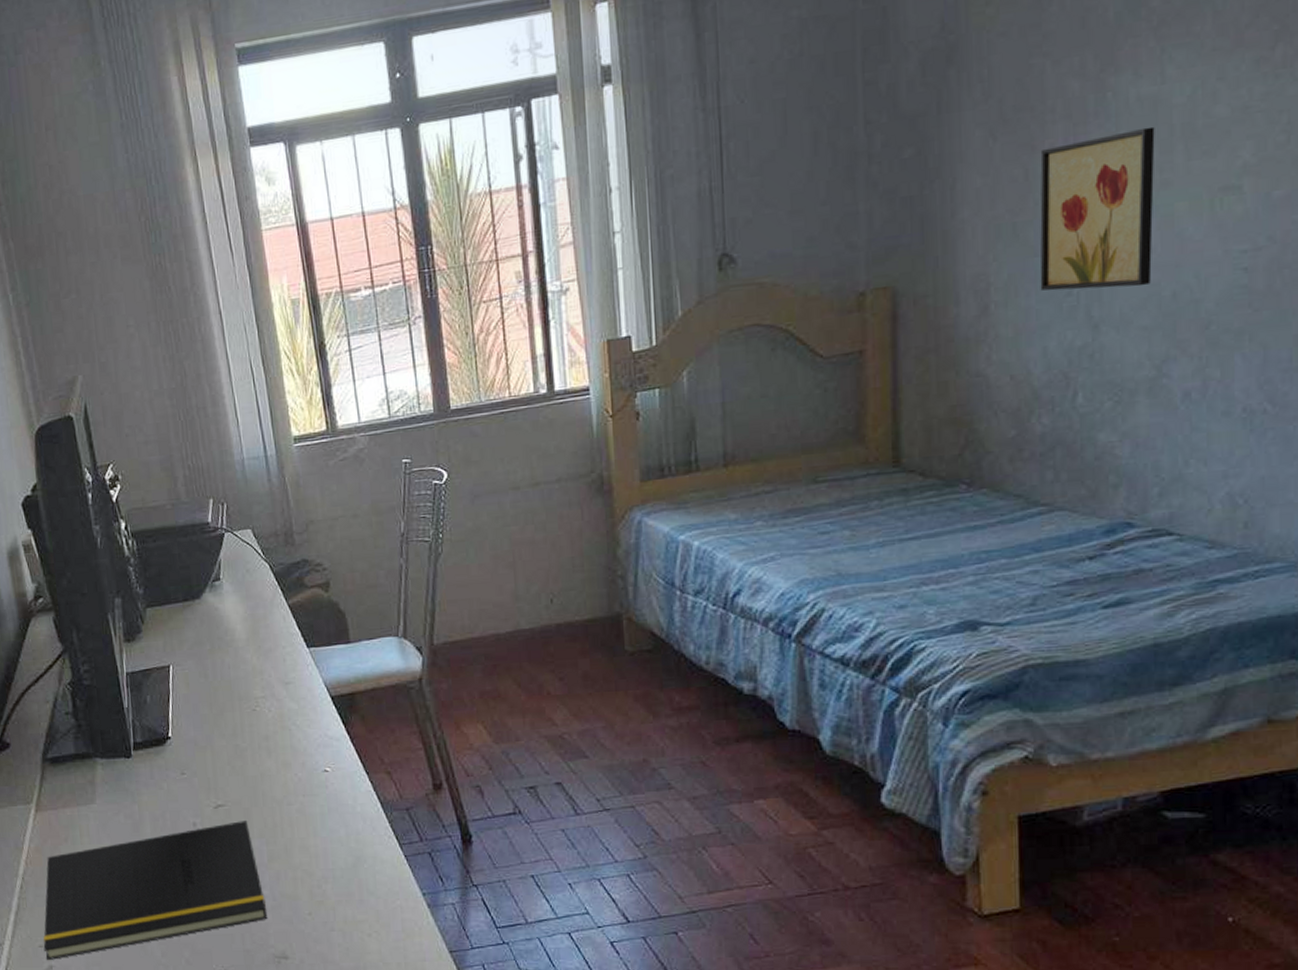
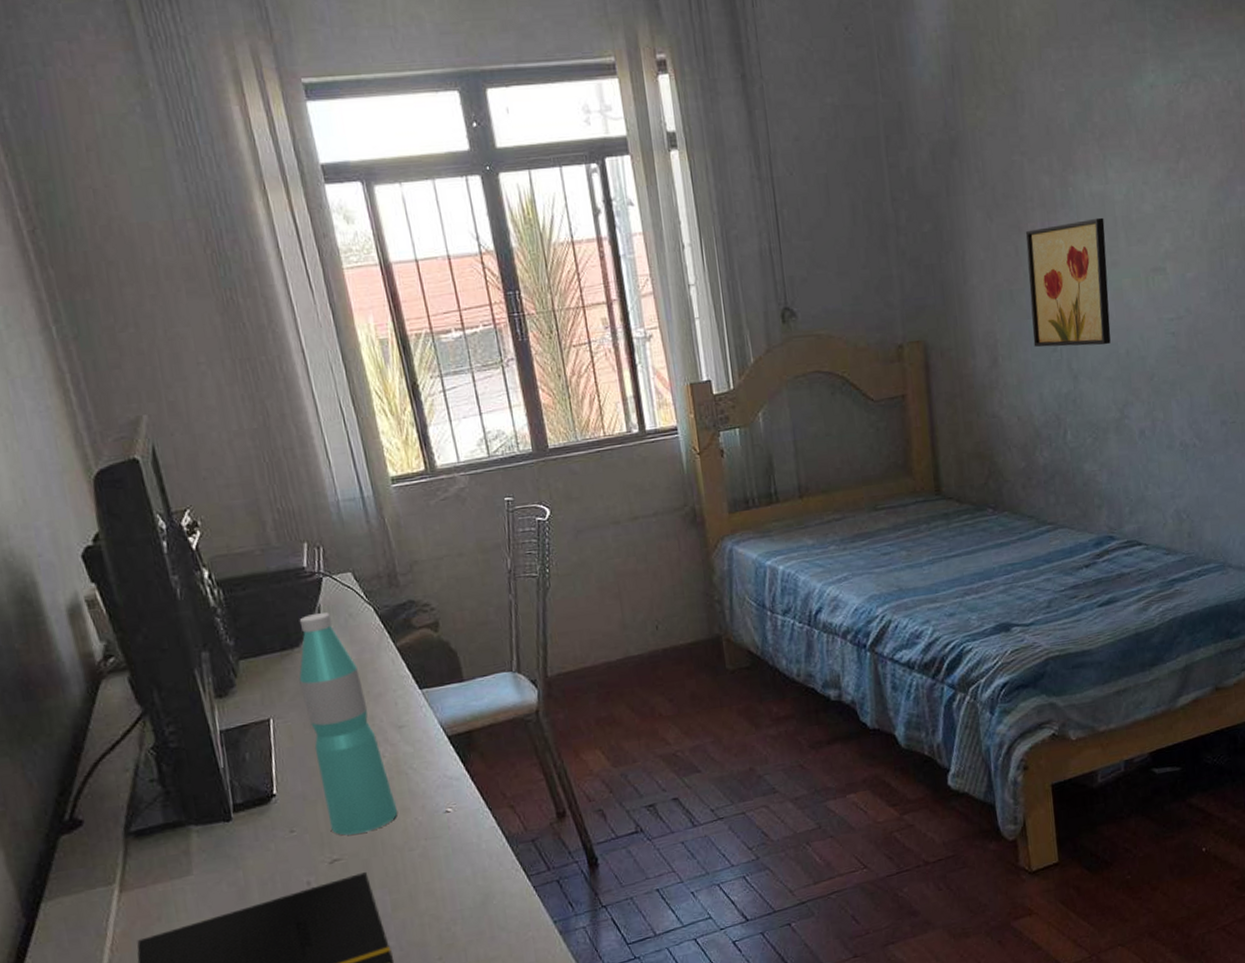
water bottle: none [198,567,280,783] -> present [299,612,398,836]

